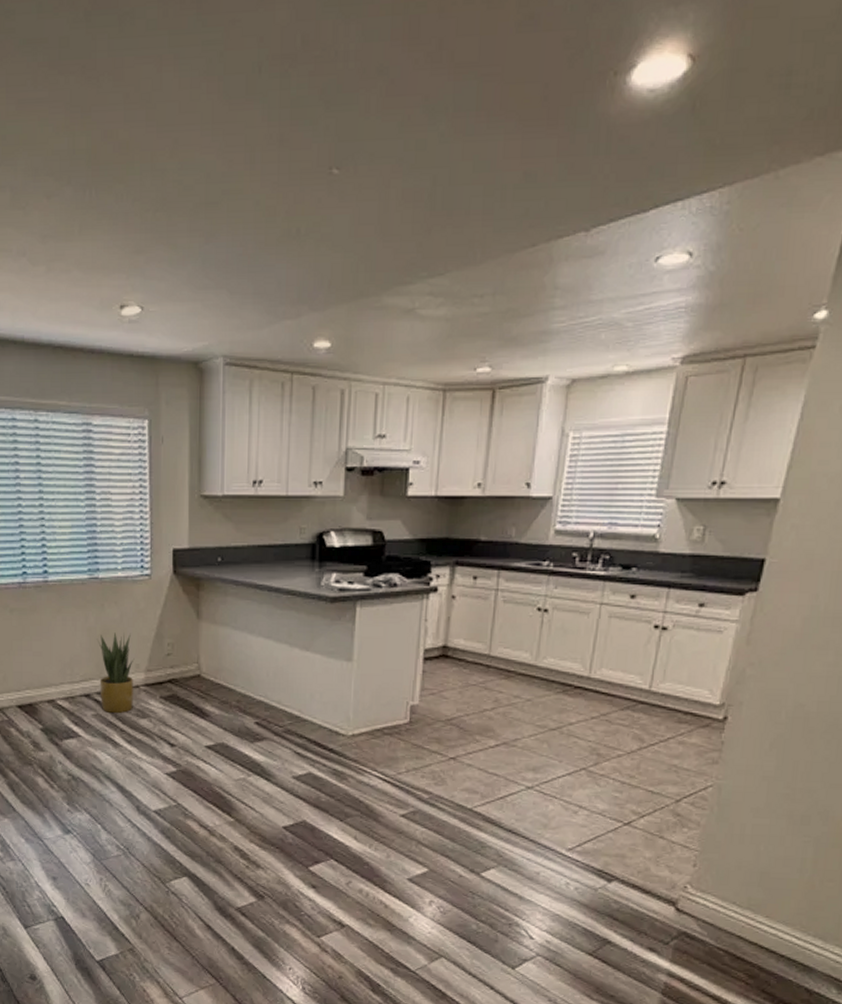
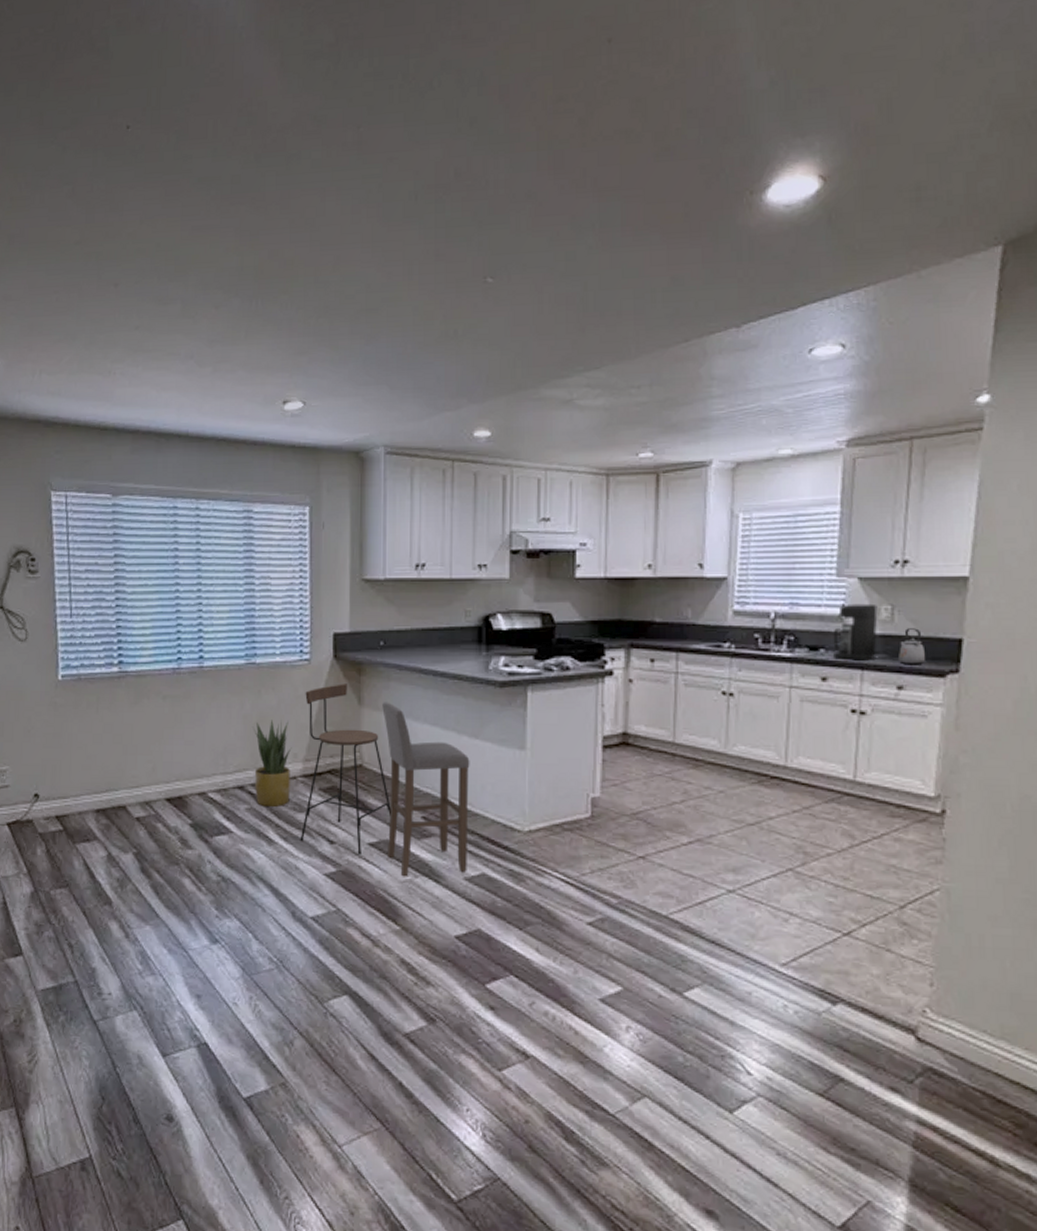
bar stool: none [143,598,227,757] -> present [300,684,391,855]
bar stool: none [219,616,301,776] -> present [382,702,470,877]
coffee maker: none [644,524,691,579] -> present [833,603,878,661]
kettle: none [702,548,729,584] -> present [897,628,925,665]

